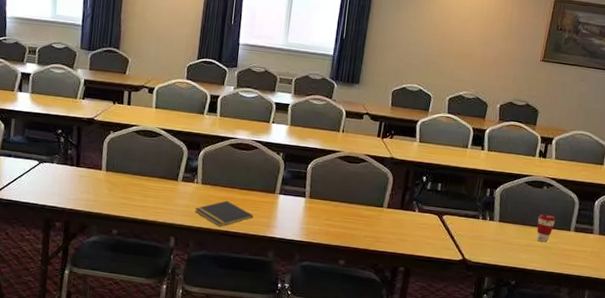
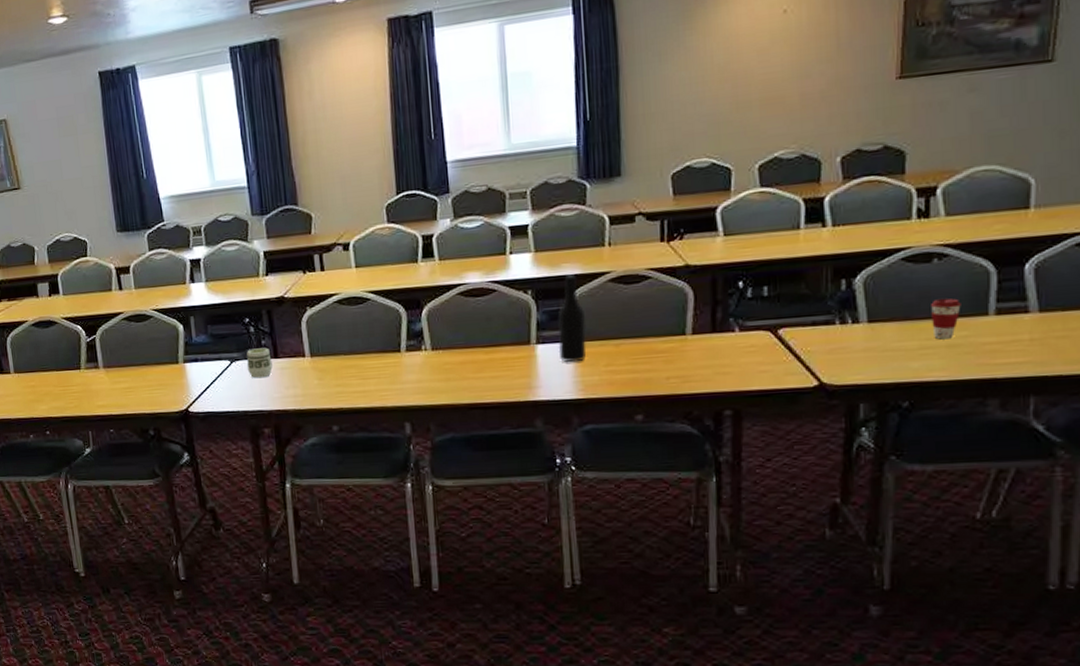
cup: none [51,155,74,181] -> present [246,348,273,379]
notepad: present [194,200,254,227] -> none [428,365,507,400]
bottle: none [294,147,317,213] -> present [558,274,587,363]

